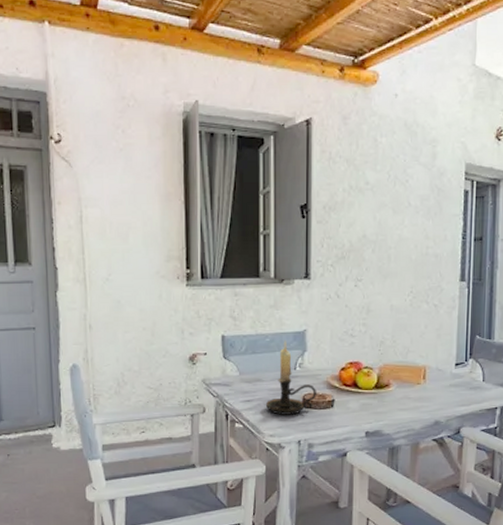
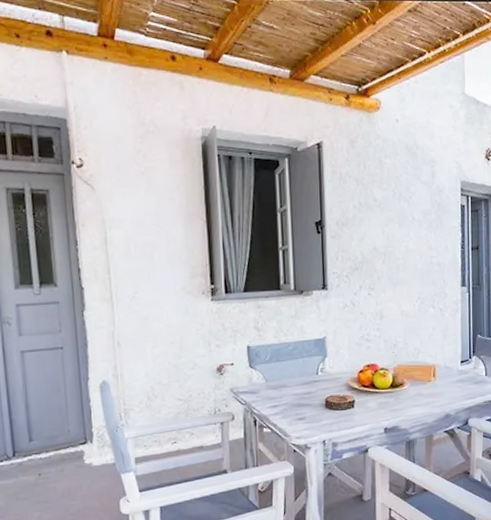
candle holder: present [265,340,317,415] -> none [291,347,339,418]

